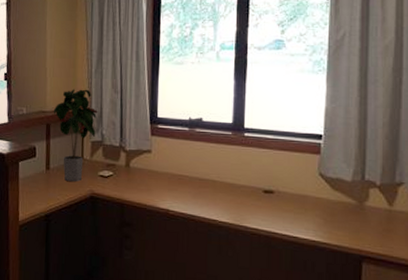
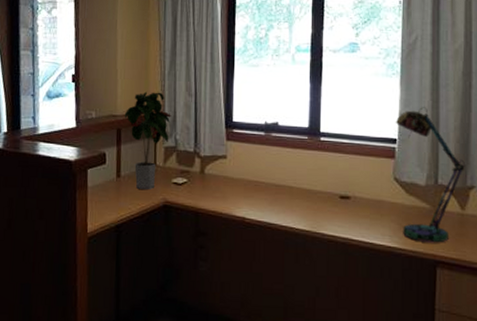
desk lamp: none [321,103,394,239] -> present [395,107,465,243]

